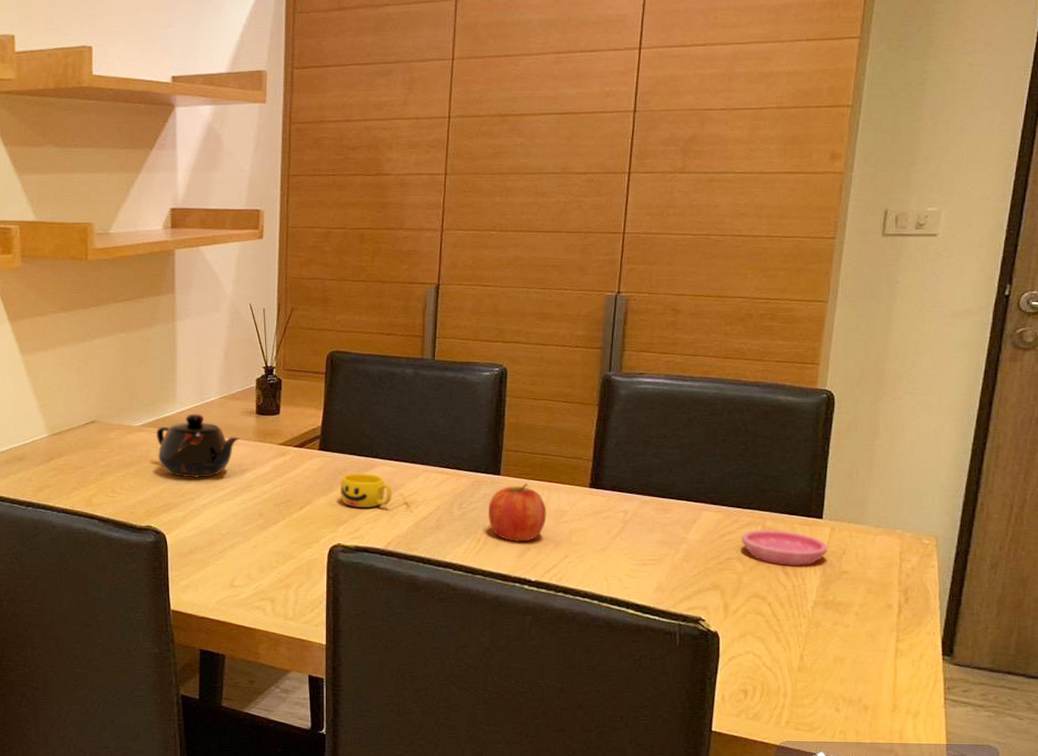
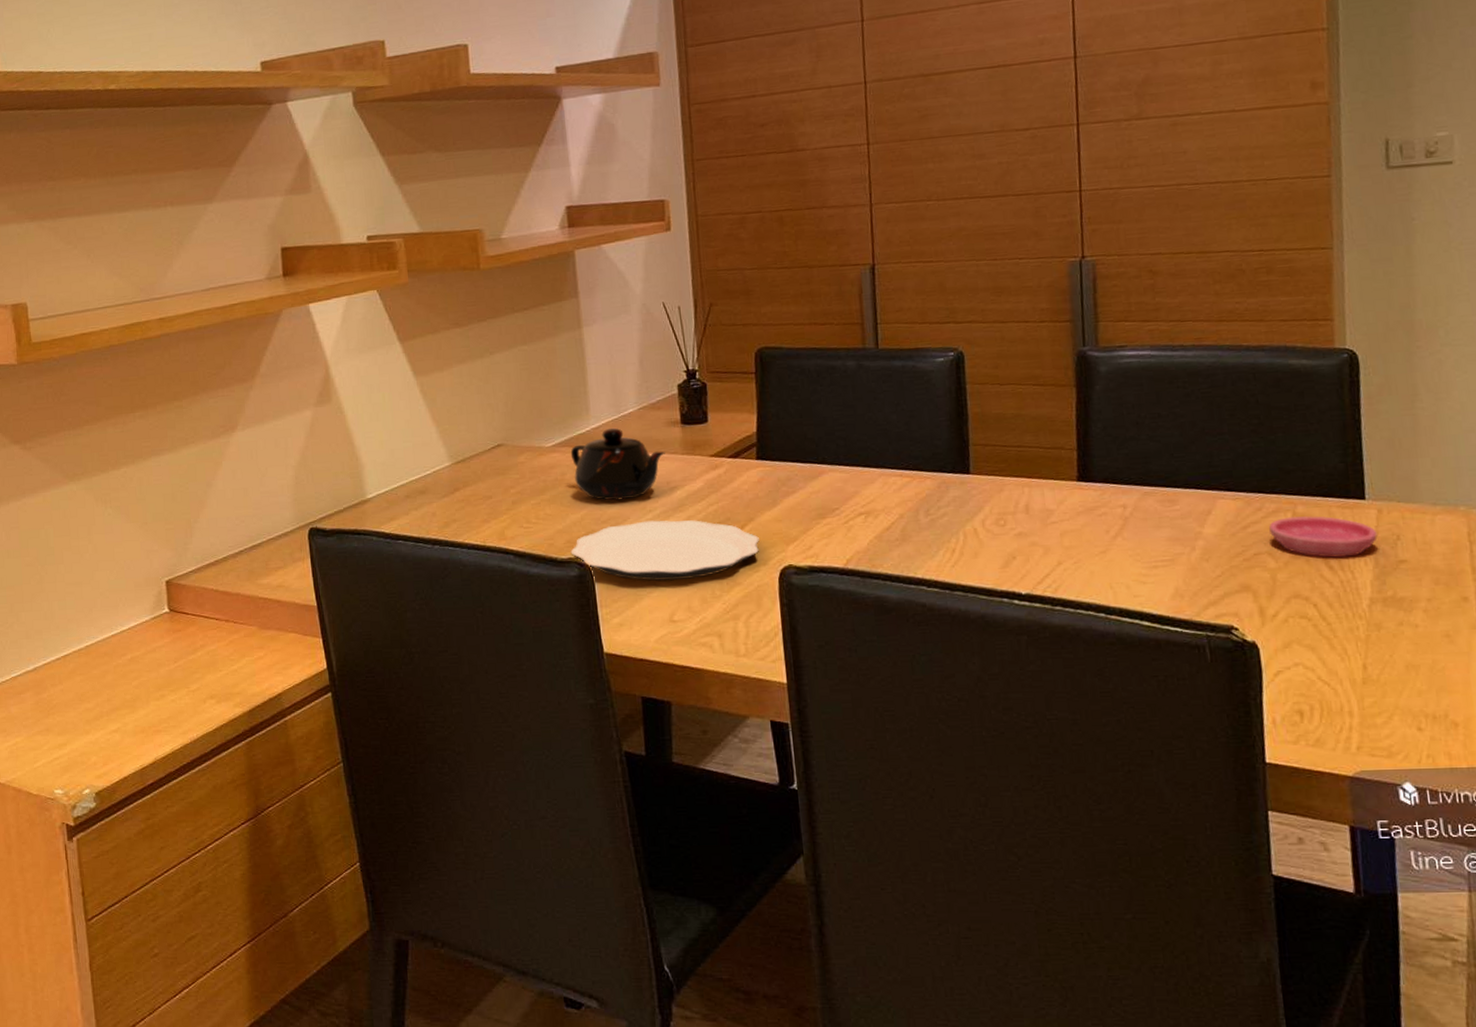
plate: none [149,497,314,551] -> present [570,520,759,581]
cup: present [340,474,392,507] -> none [784,482,847,522]
fruit: present [489,484,547,542] -> none [960,481,1031,550]

